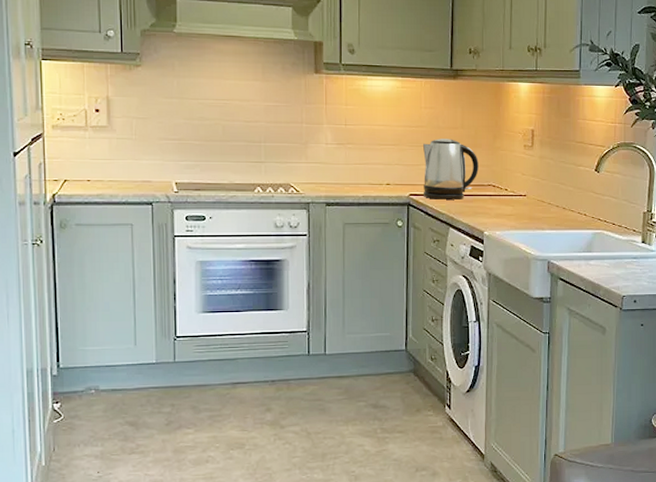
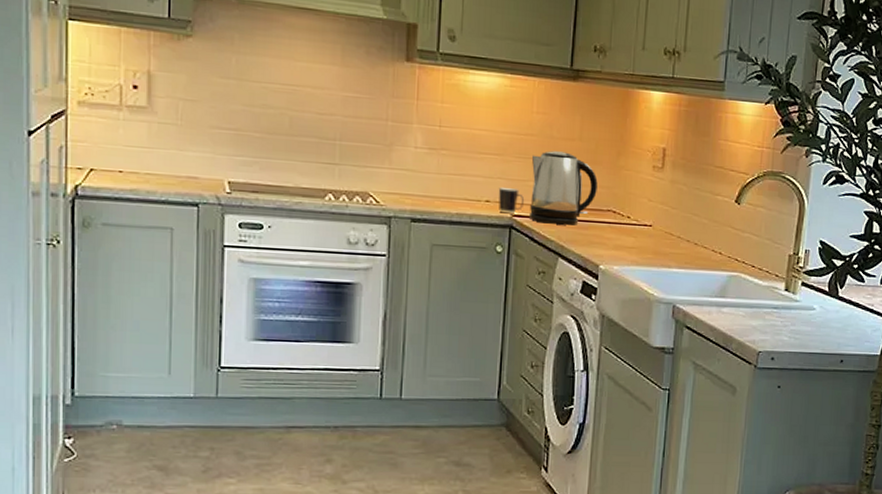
mug: none [396,172,419,194] -> present [498,188,525,214]

